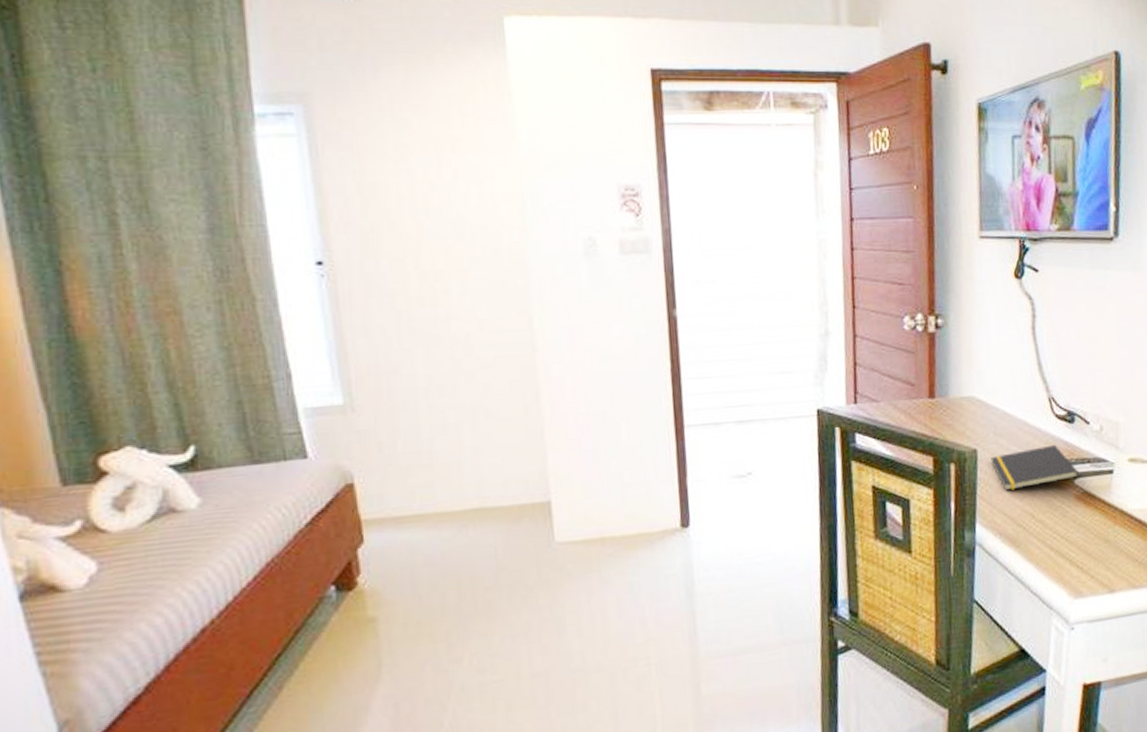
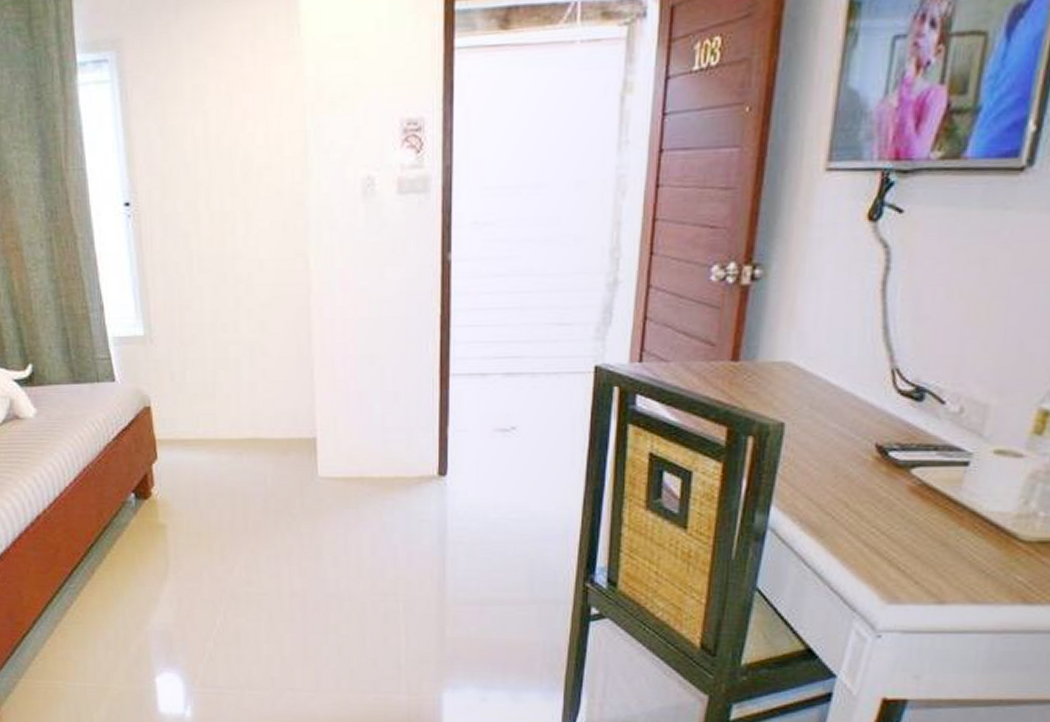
notepad: present [991,444,1079,491] -> none [801,425,919,473]

